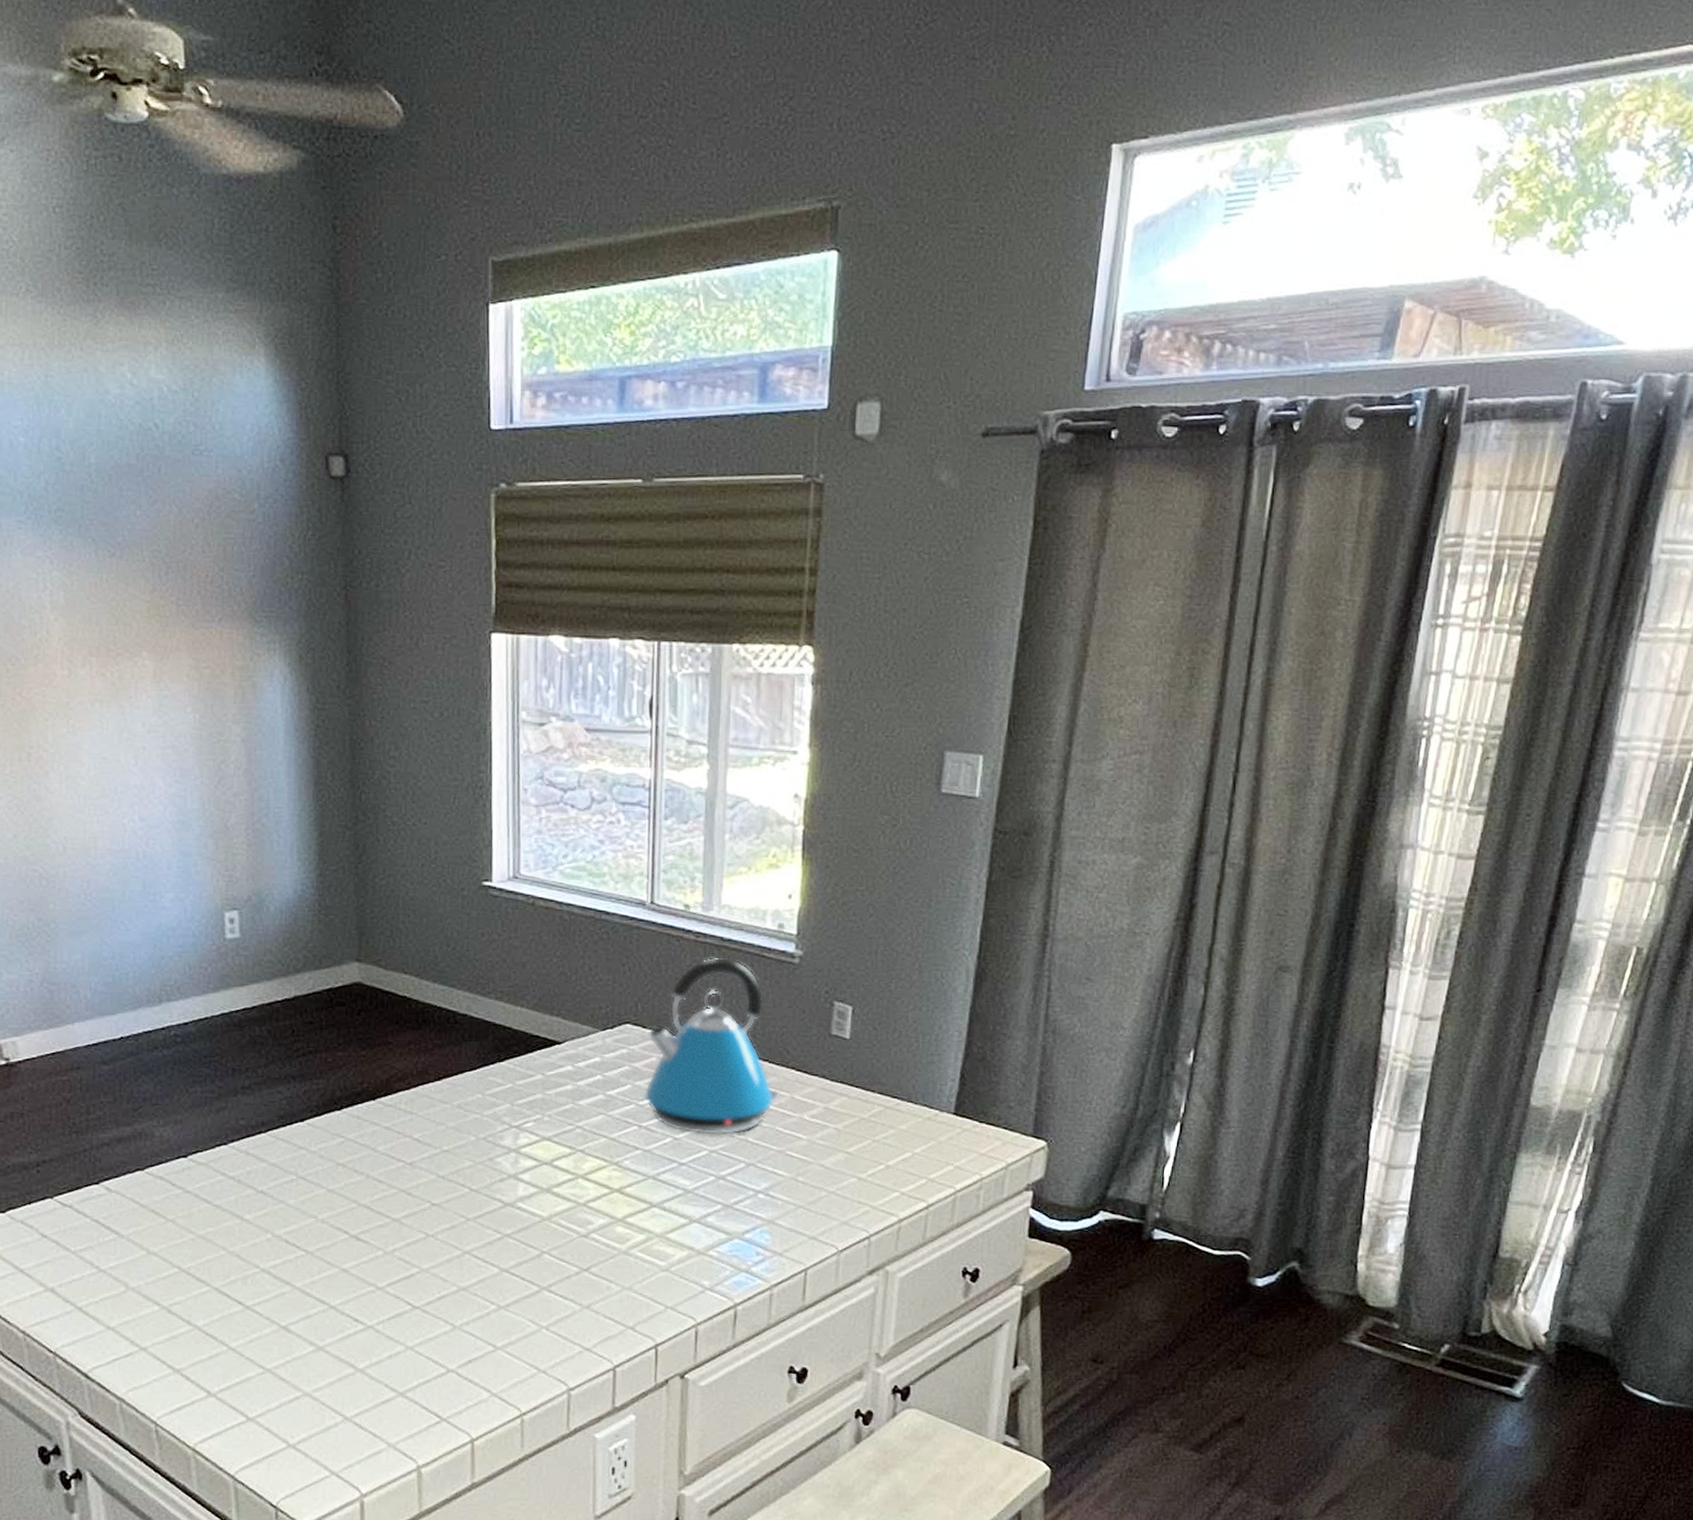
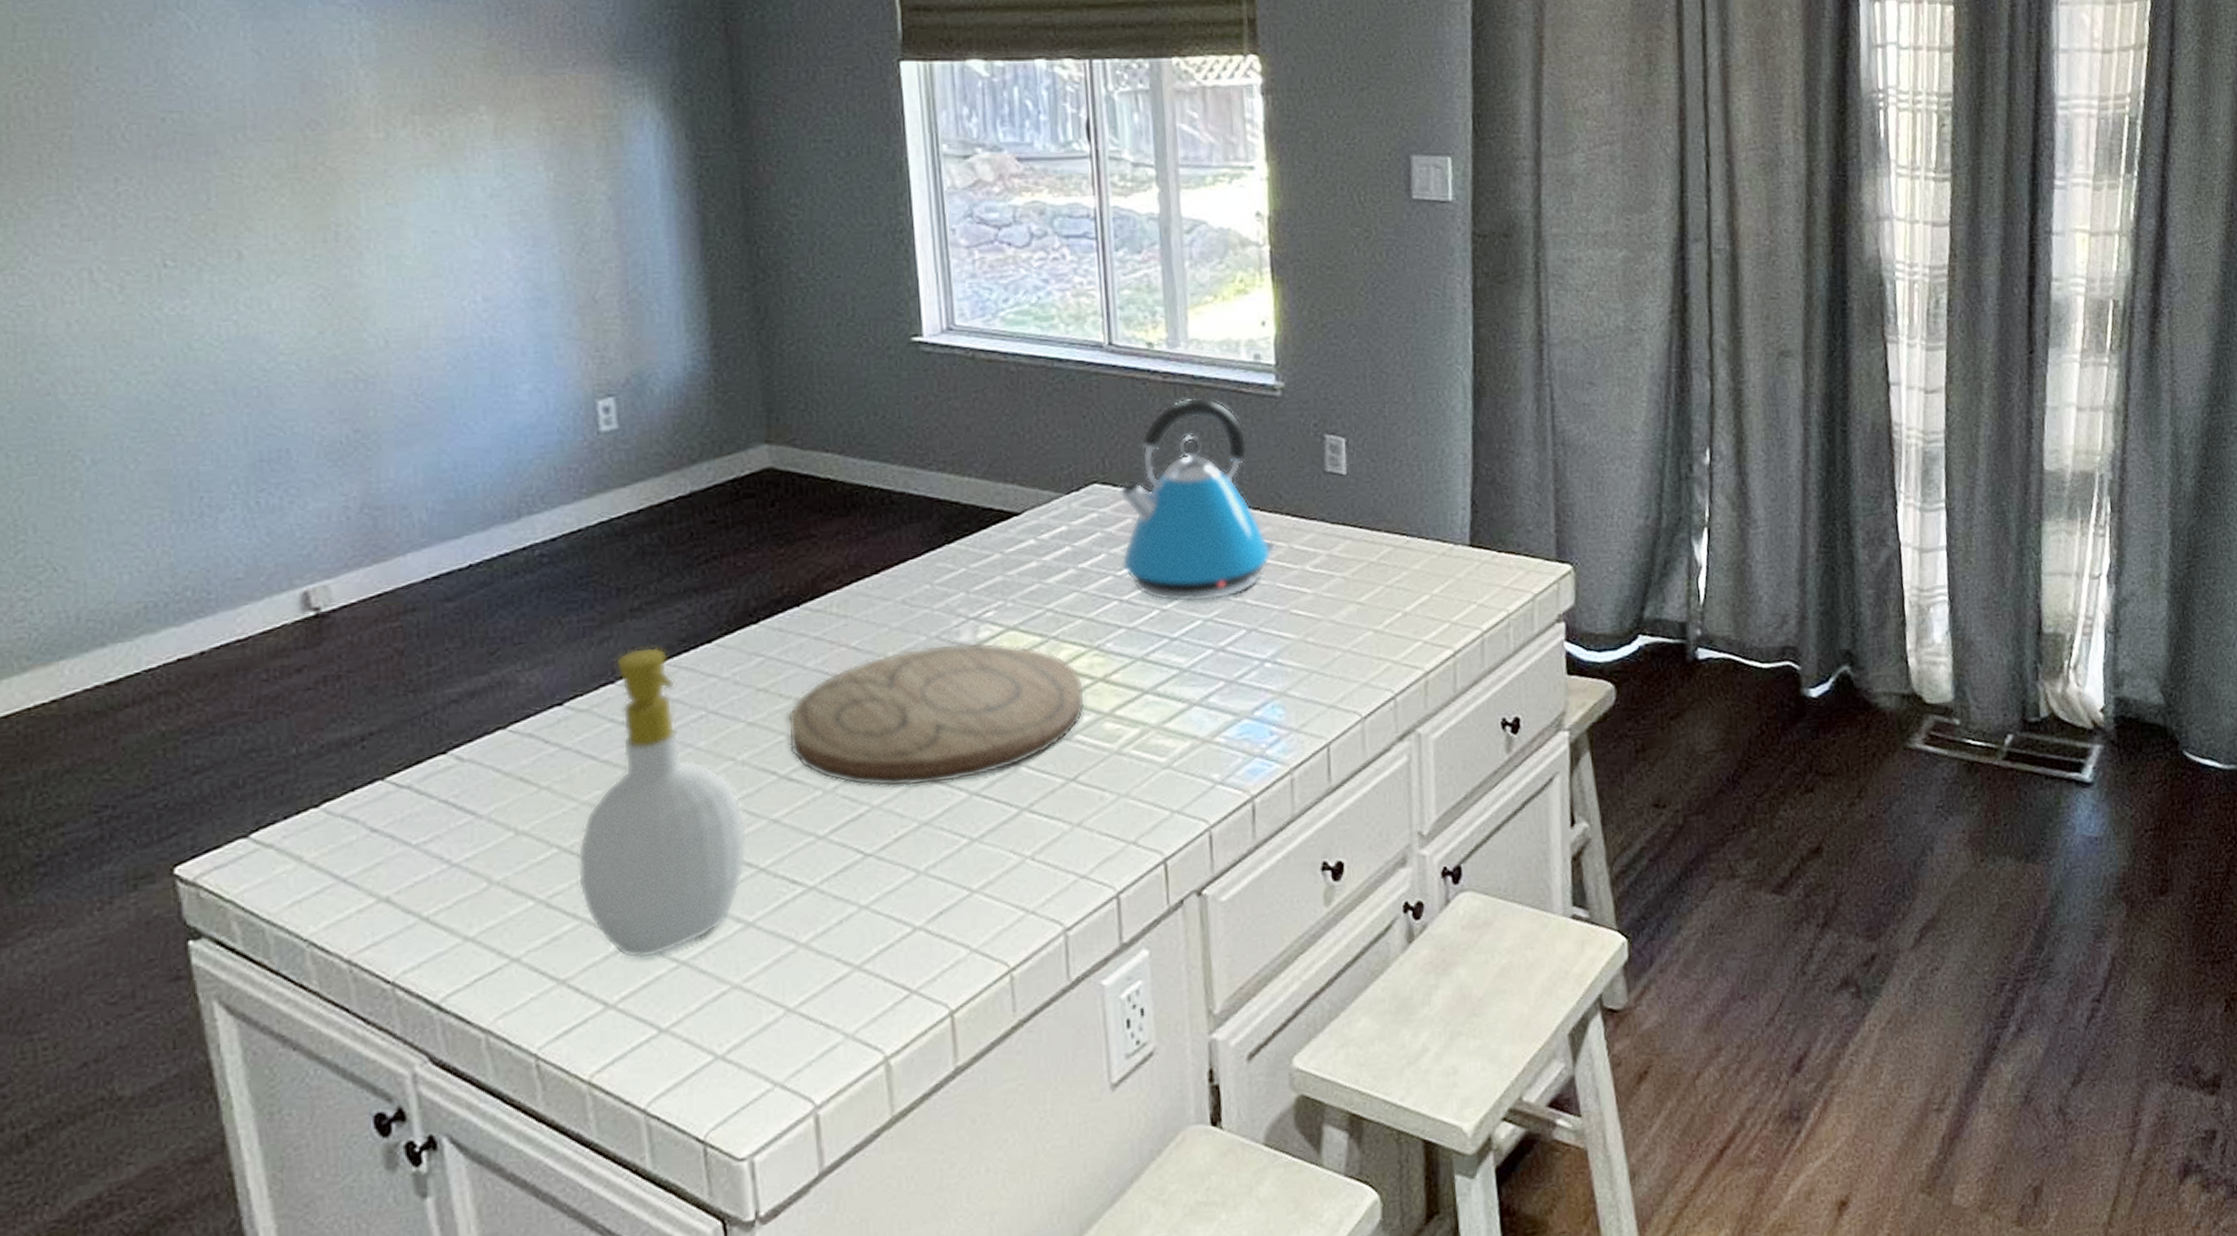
soap bottle: none [193,1119,323,1363] -> present [577,646,748,960]
cutting board: none [359,1145,603,1259] -> present [787,642,1086,788]

